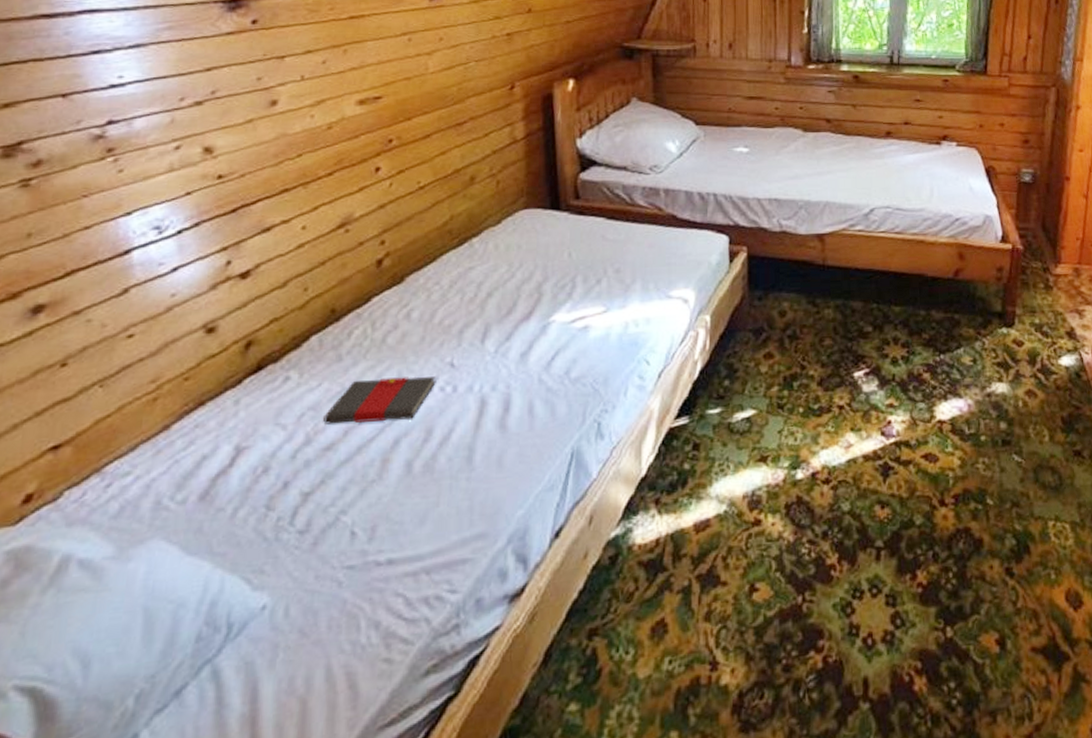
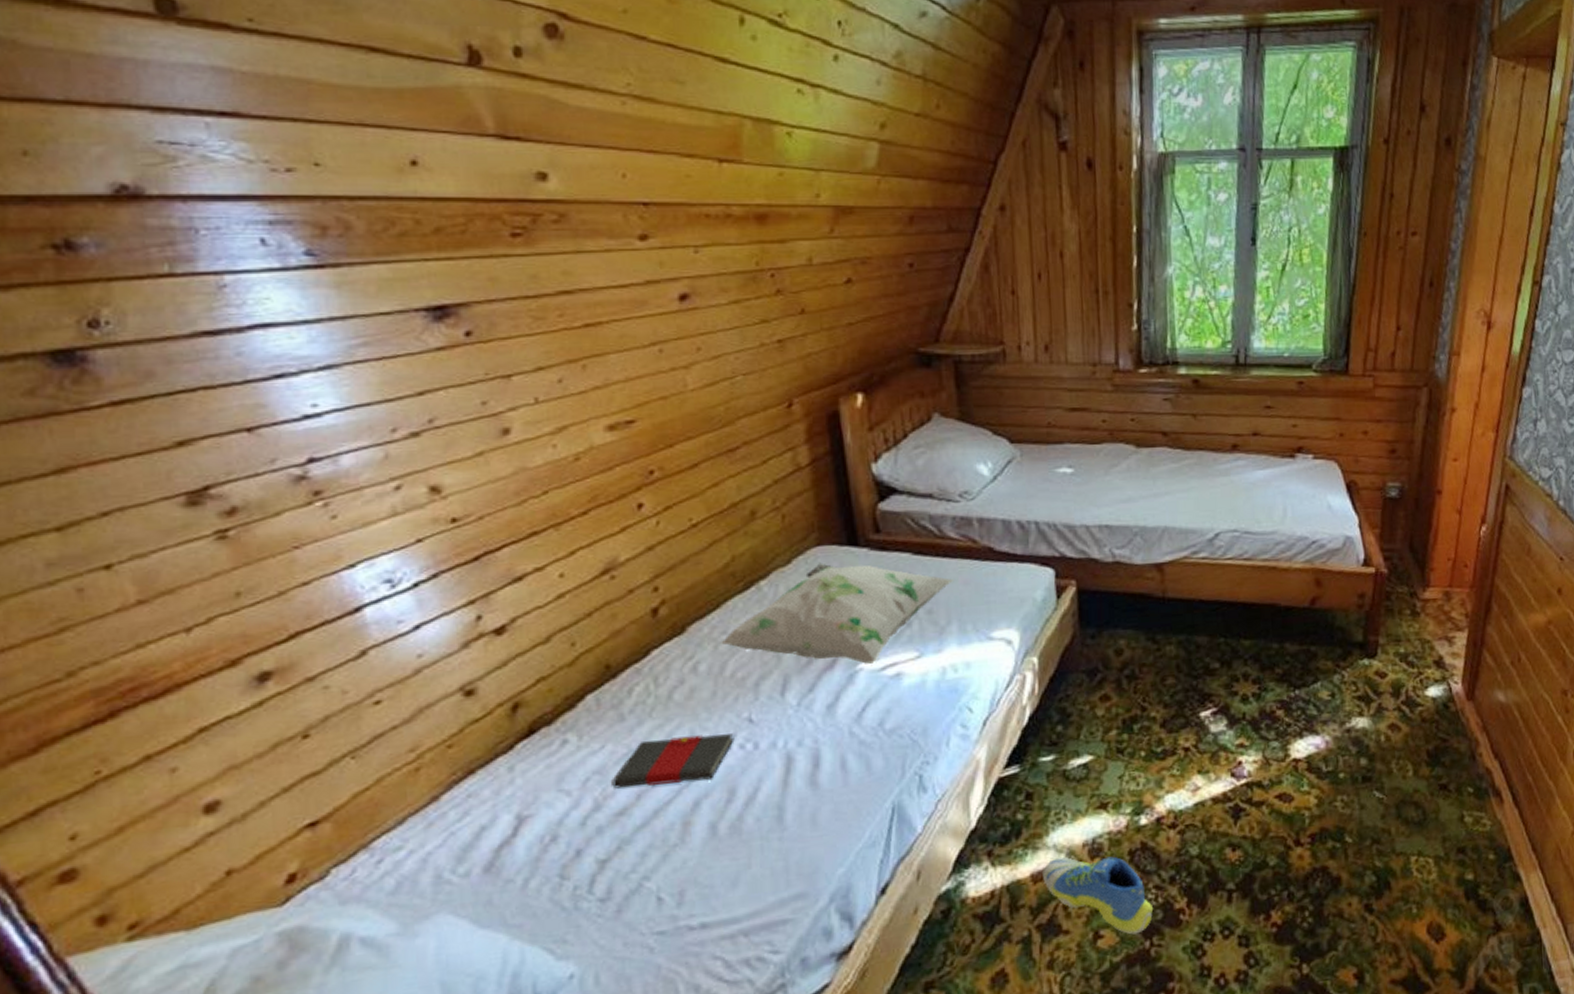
decorative pillow: none [433,224,641,316] -> present [721,563,954,664]
sneaker: none [705,508,807,589] -> present [1043,856,1154,935]

